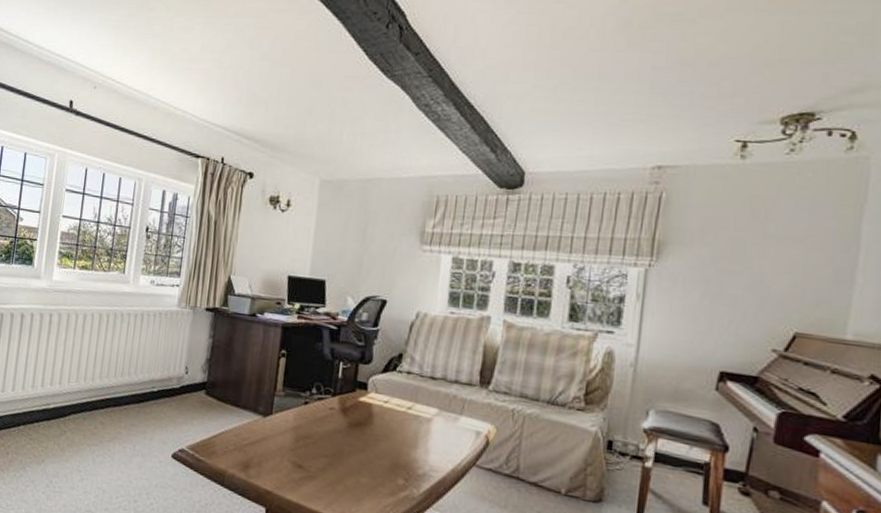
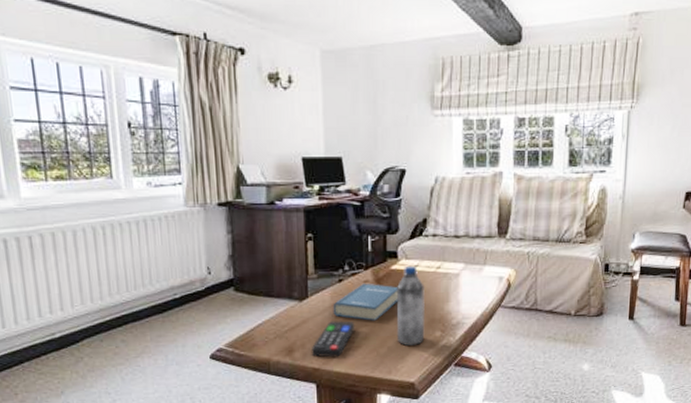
remote control: none [267,443,313,484] -> present [312,321,354,358]
hardback book: none [294,410,364,453] -> present [332,283,399,321]
water bottle: none [355,400,392,490] -> present [396,265,425,347]

